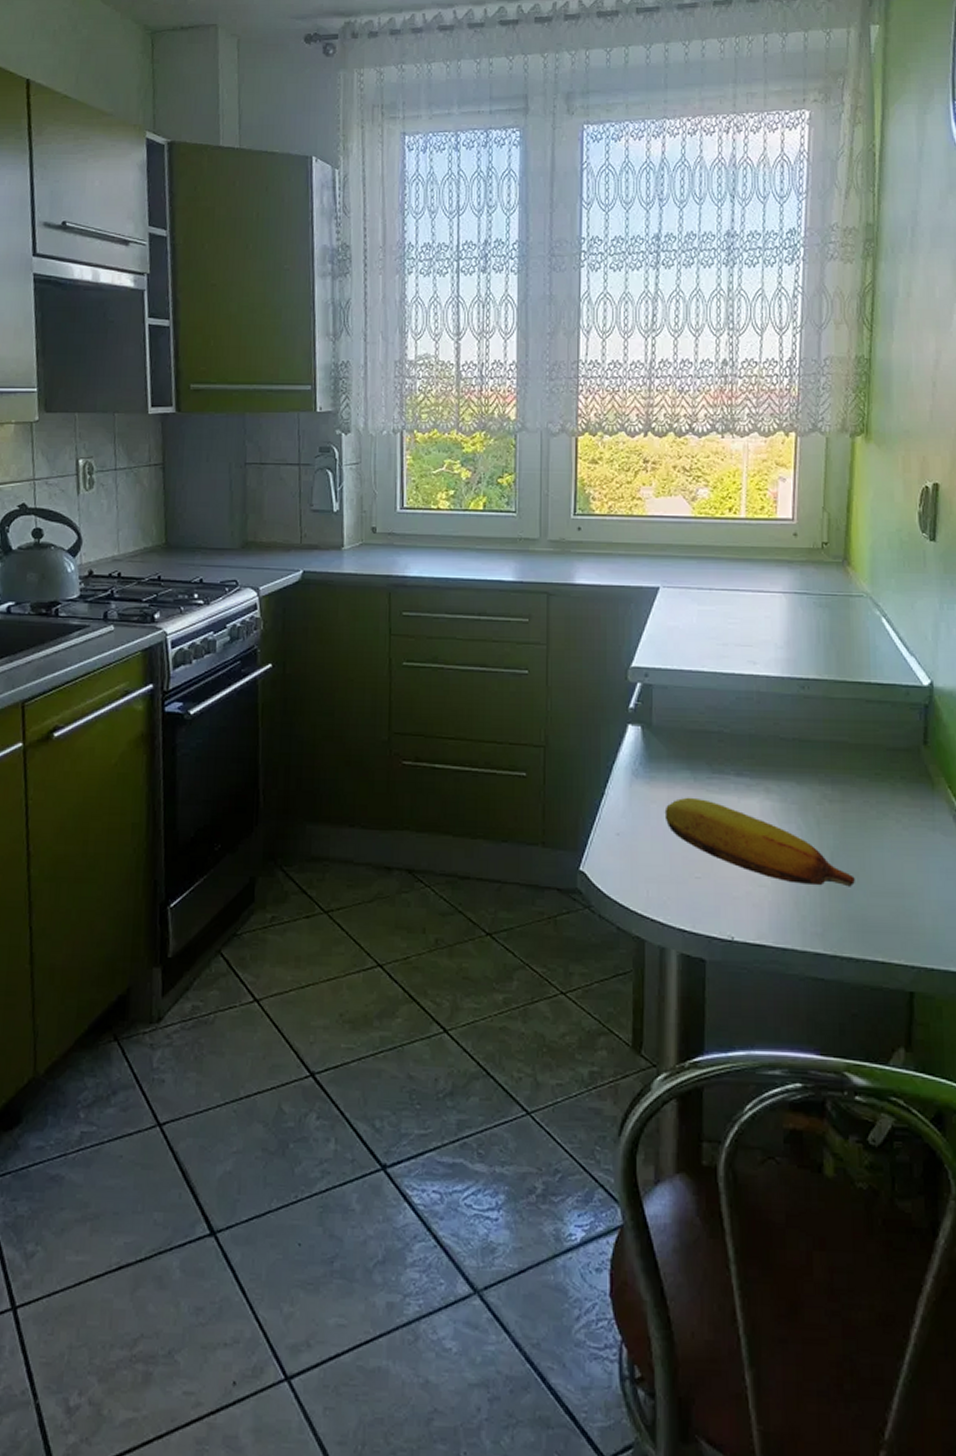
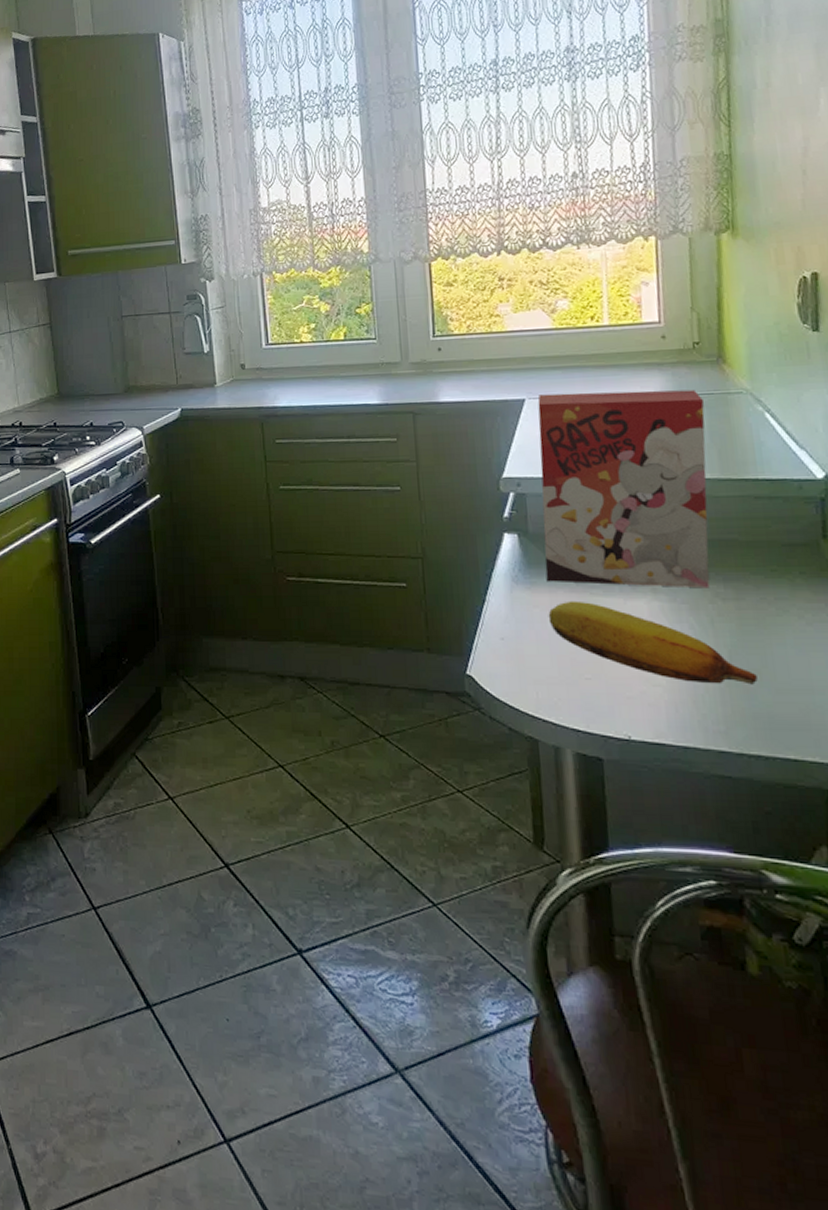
cereal box: none [665,583,827,790] -> present [537,389,710,589]

